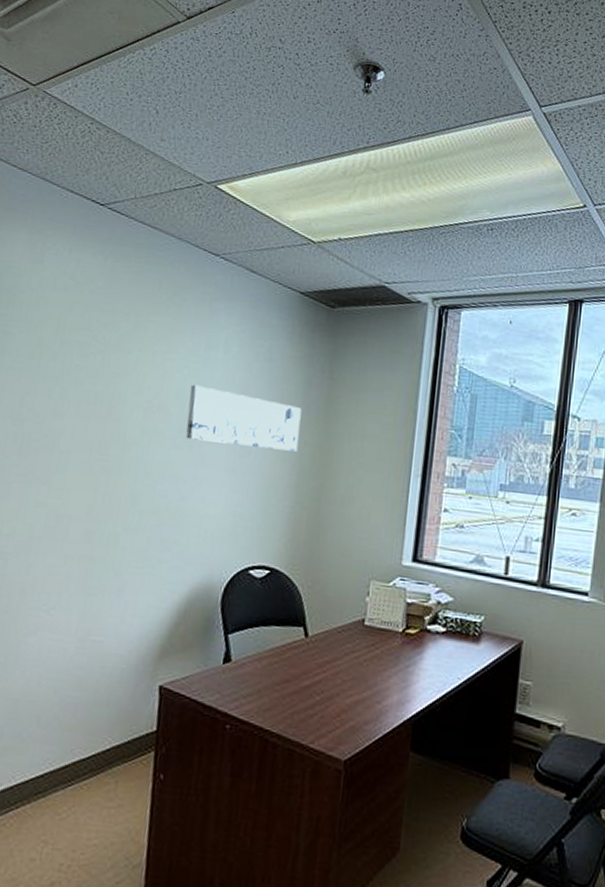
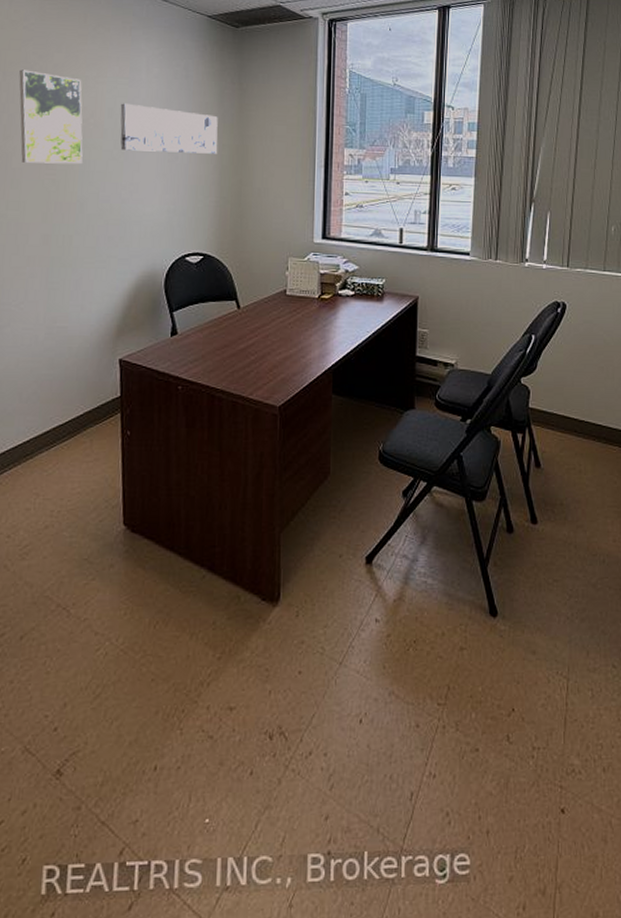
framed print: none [70,338,149,451] -> present [19,69,83,164]

